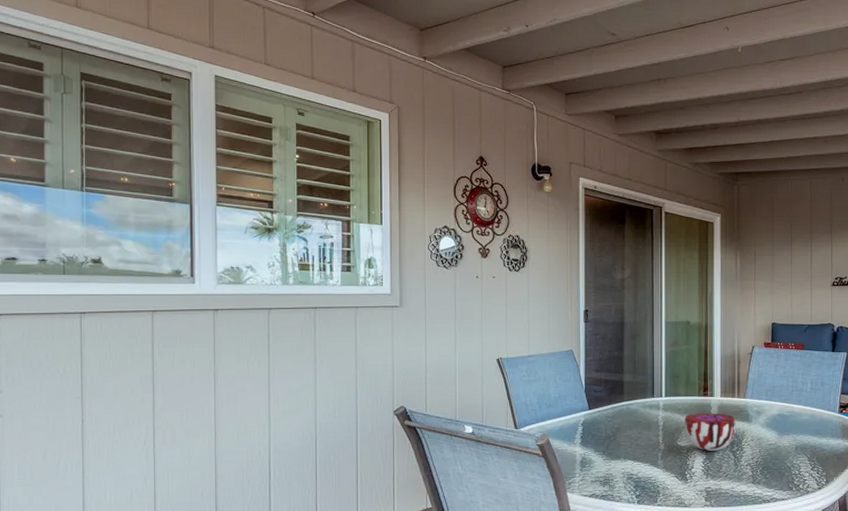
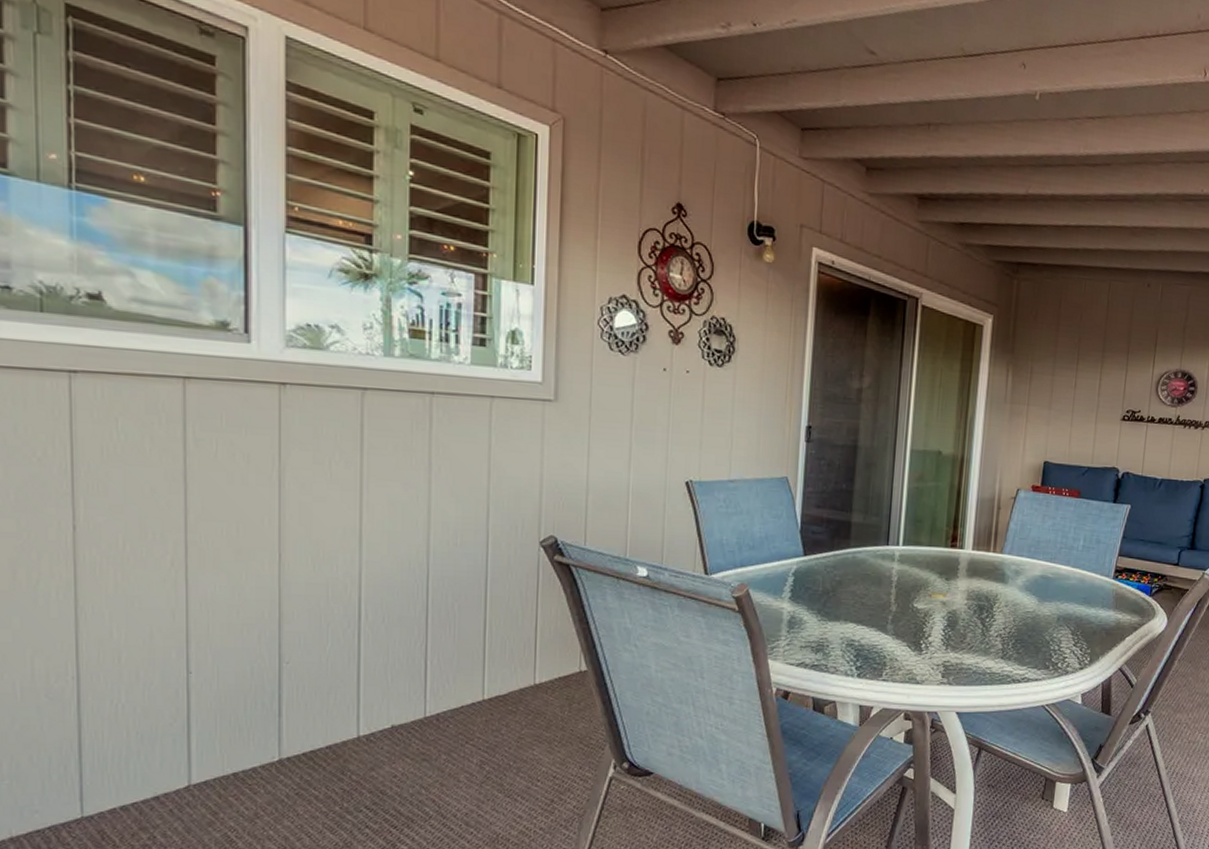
decorative bowl: present [684,413,736,451] -> none [923,568,988,617]

